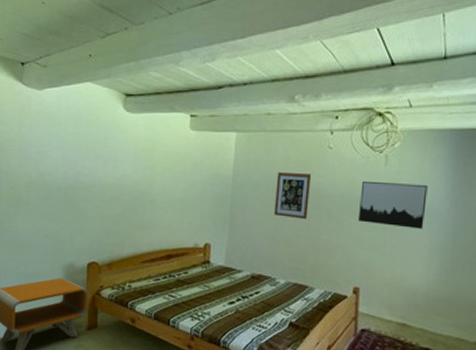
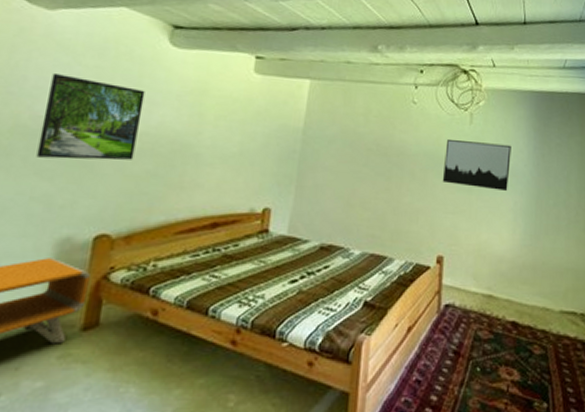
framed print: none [44,140,110,206] -> present [36,72,145,160]
wall art: present [273,171,312,220] -> none [349,125,394,180]

